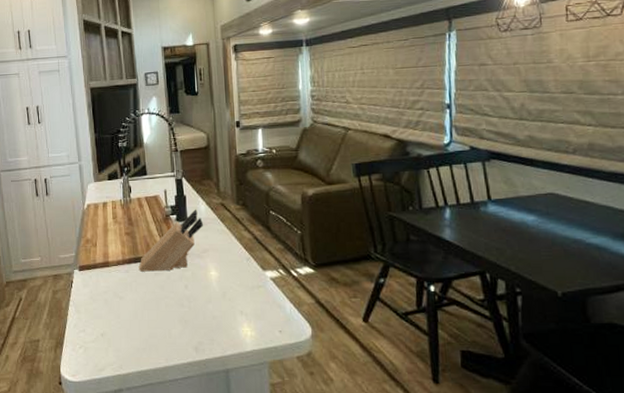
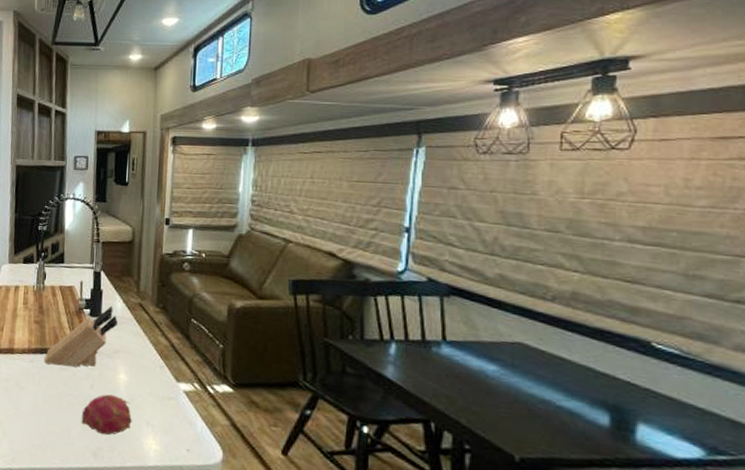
fruit: none [179,291,227,330] -> present [81,394,132,435]

